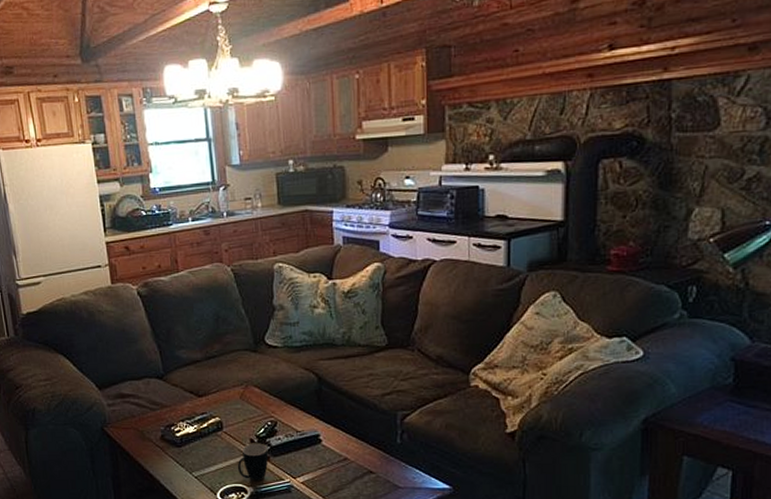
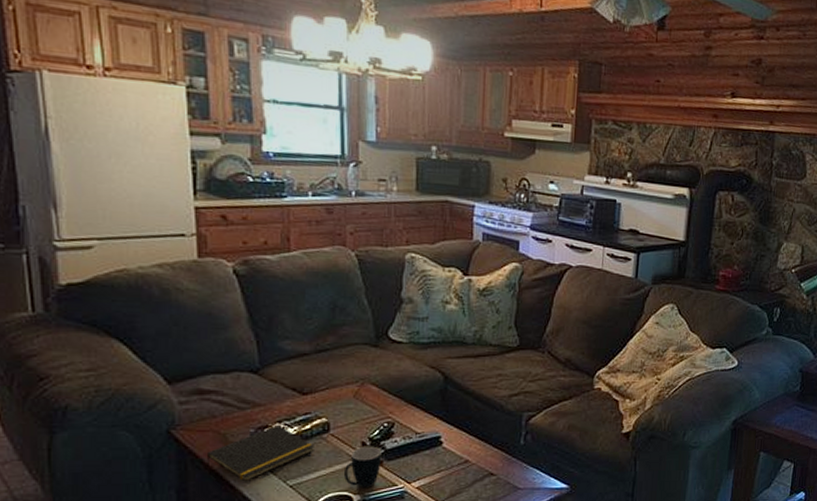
notepad: none [130,423,212,472] -> present [206,424,314,482]

